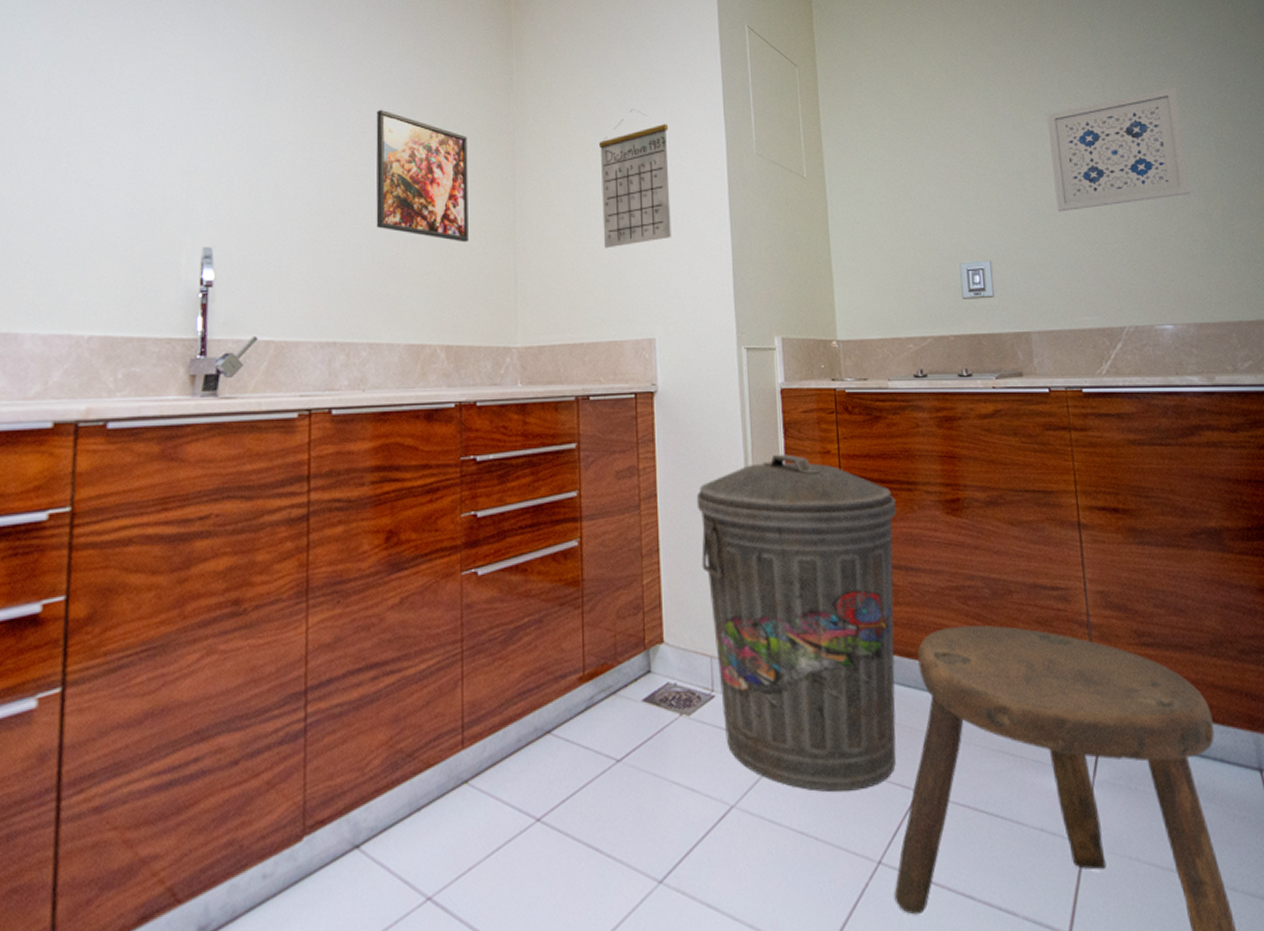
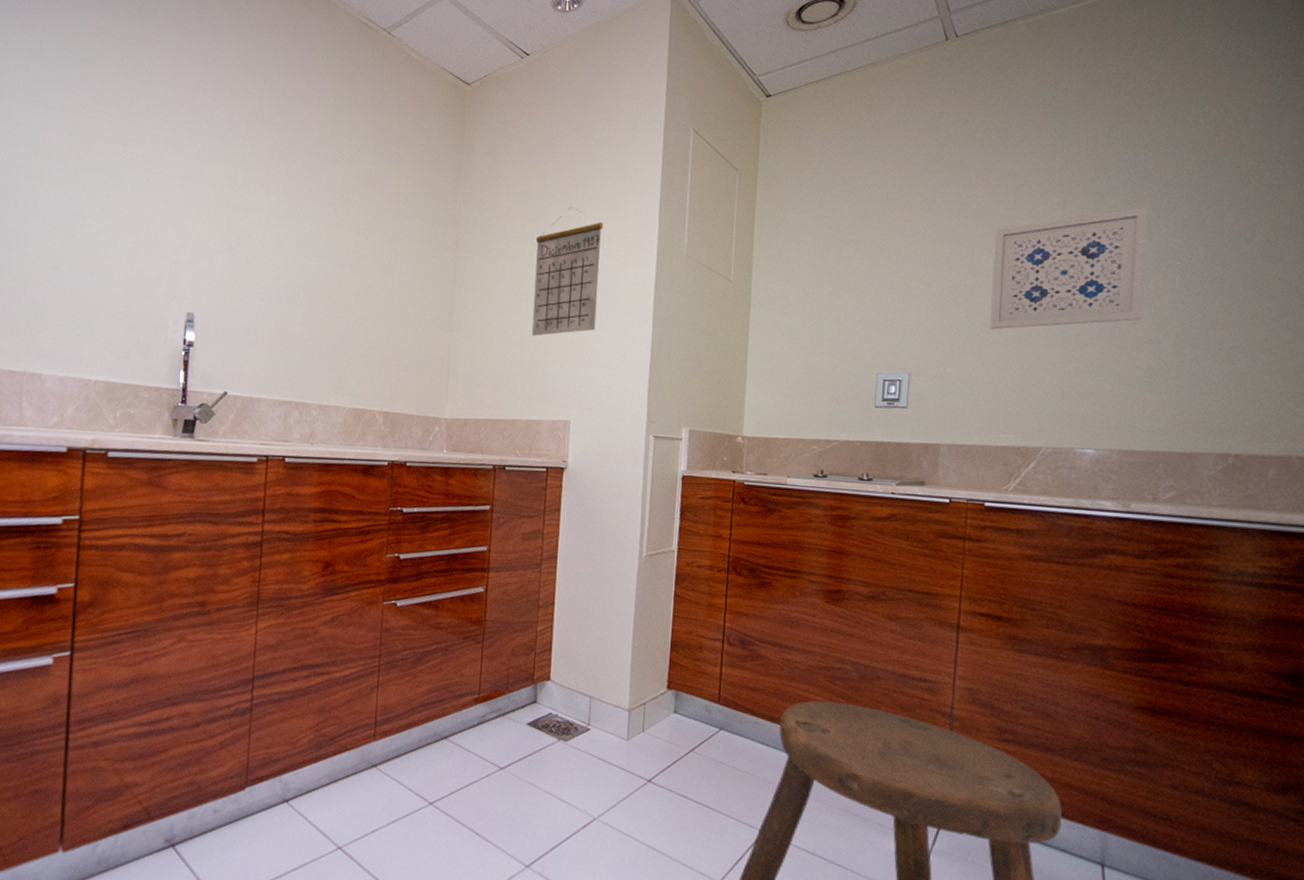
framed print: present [376,109,468,243] -> none [331,197,417,323]
trash can: present [696,454,897,792] -> none [591,533,779,823]

